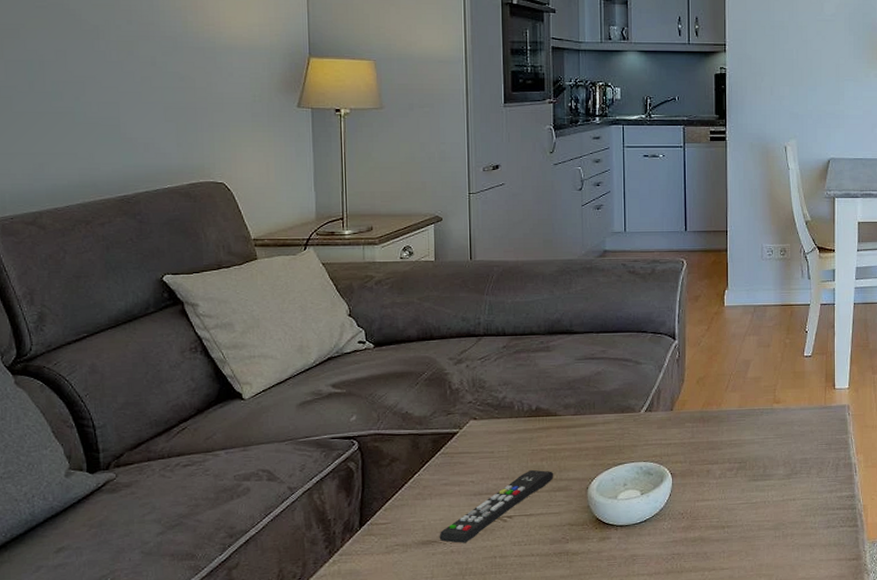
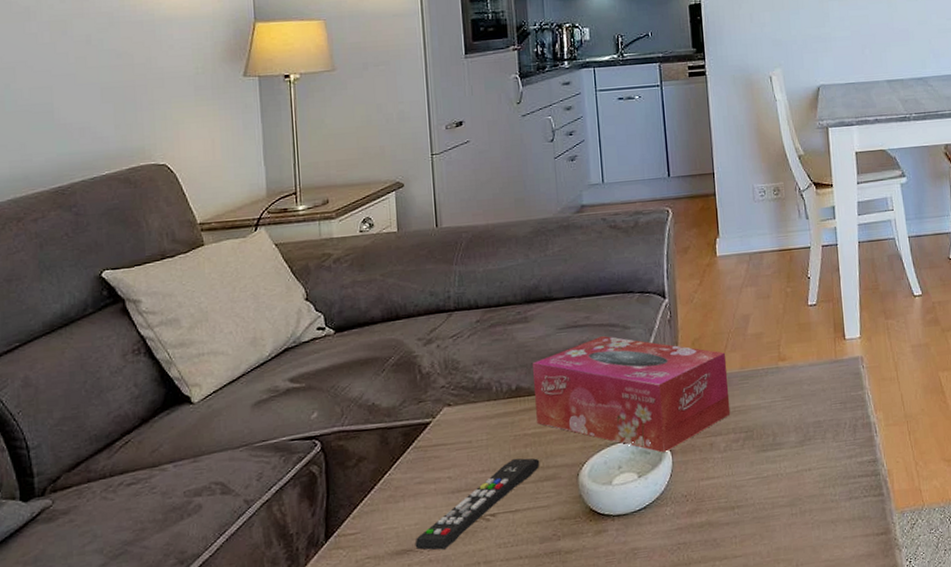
tissue box: none [552,369,727,475] -> present [533,336,731,453]

